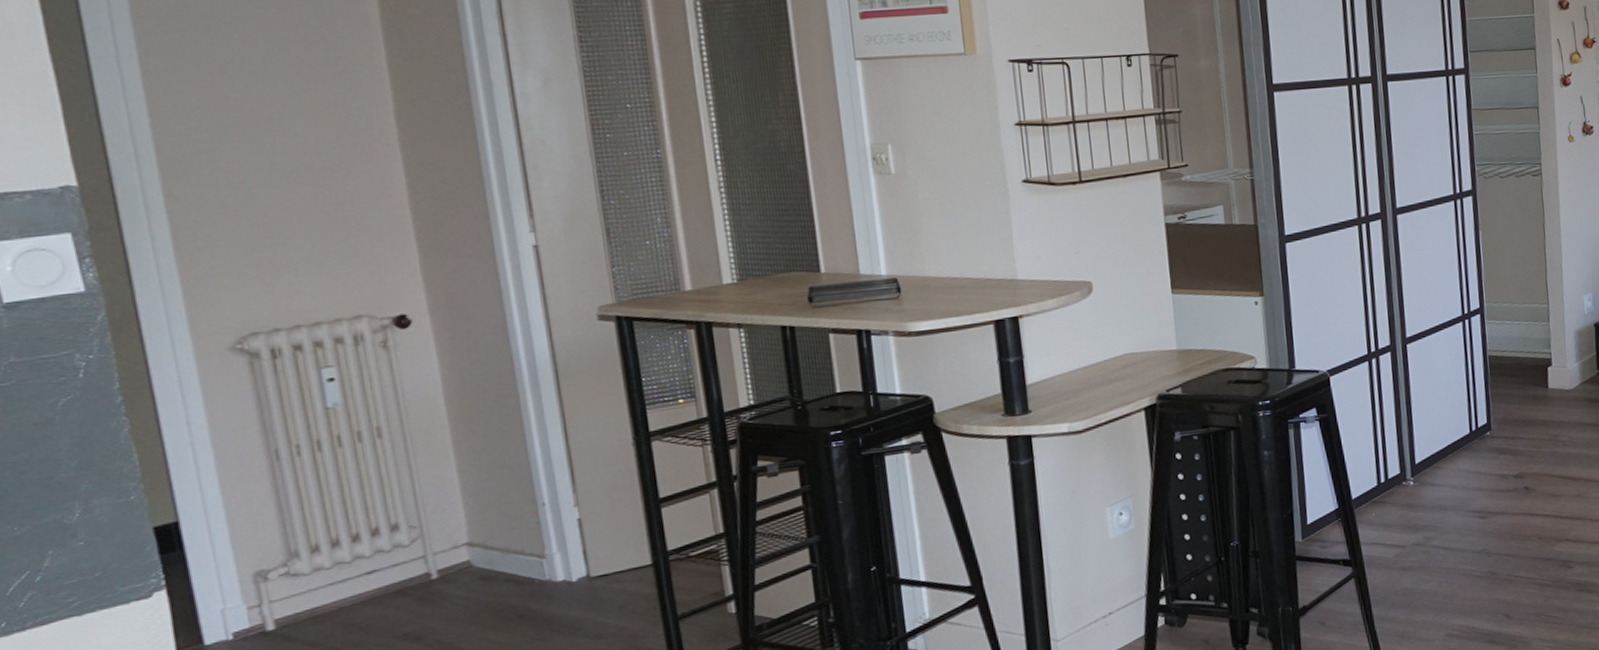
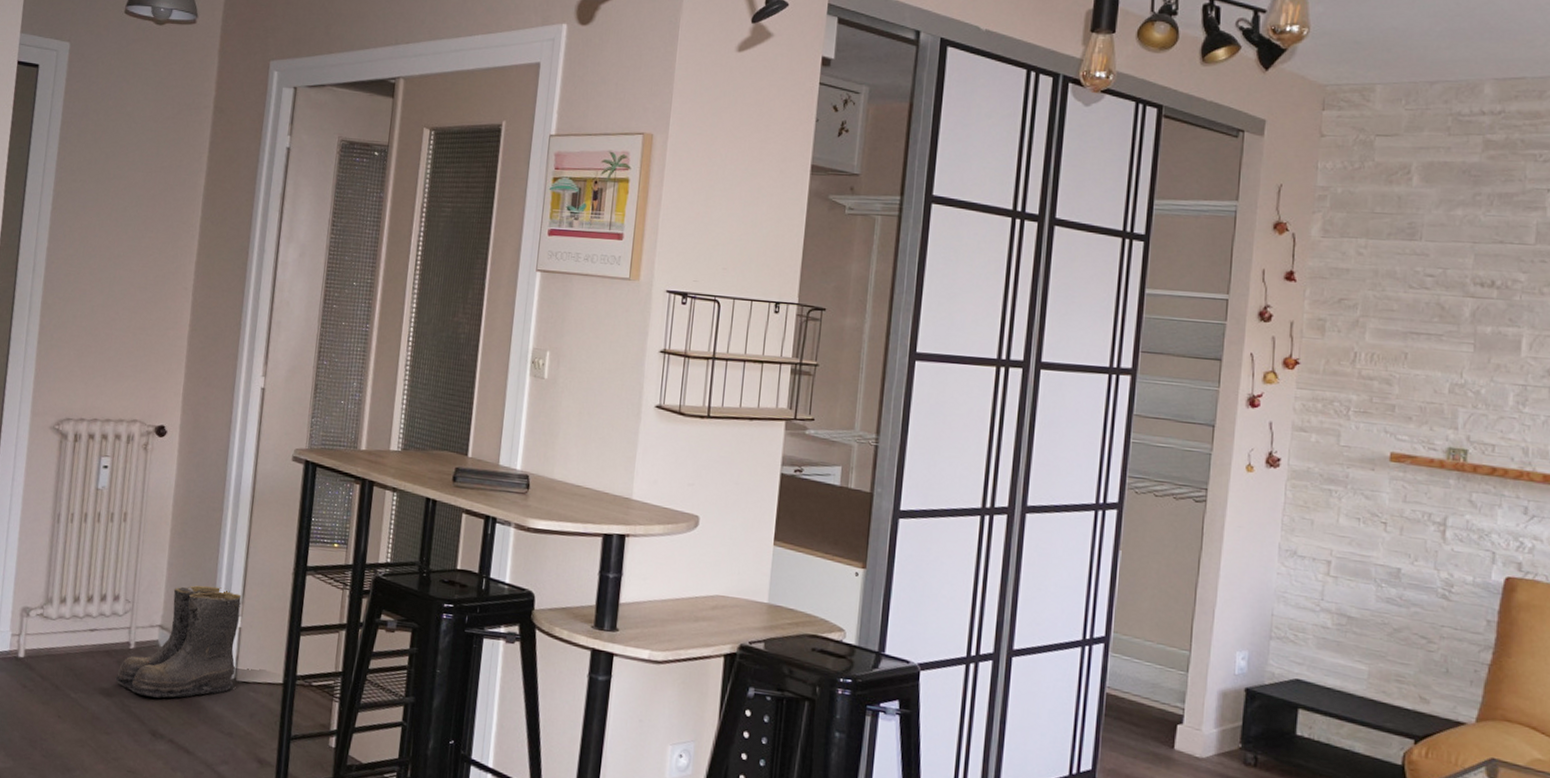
boots: none [419,480,589,627] -> present [114,585,242,698]

